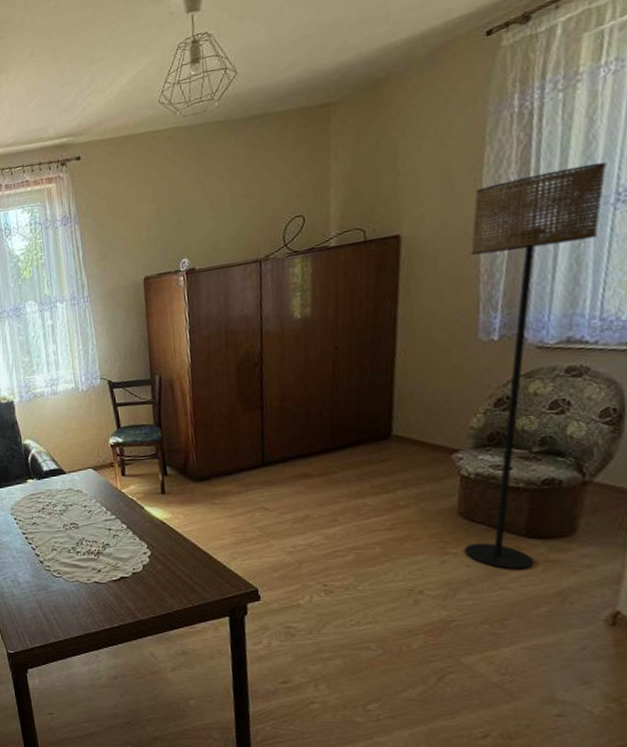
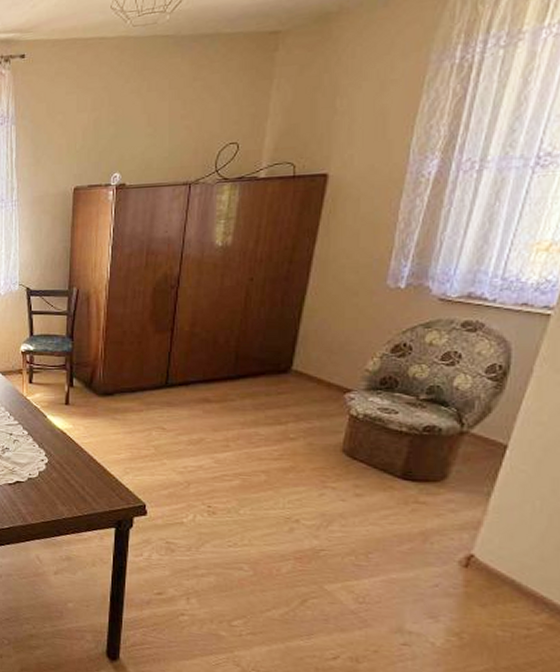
floor lamp: present [464,162,607,569] -> none [342,124,533,508]

